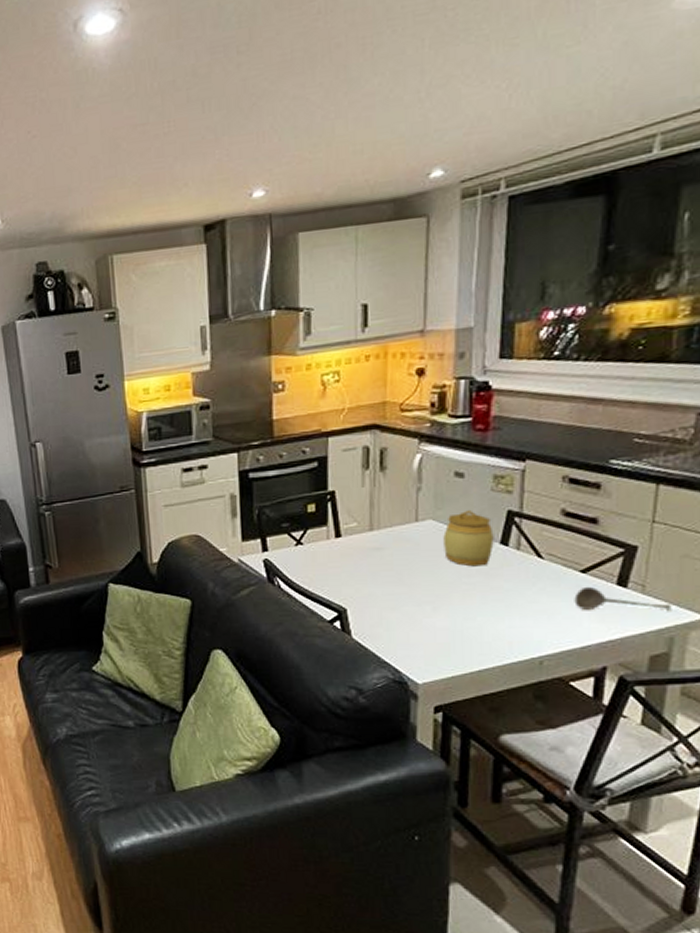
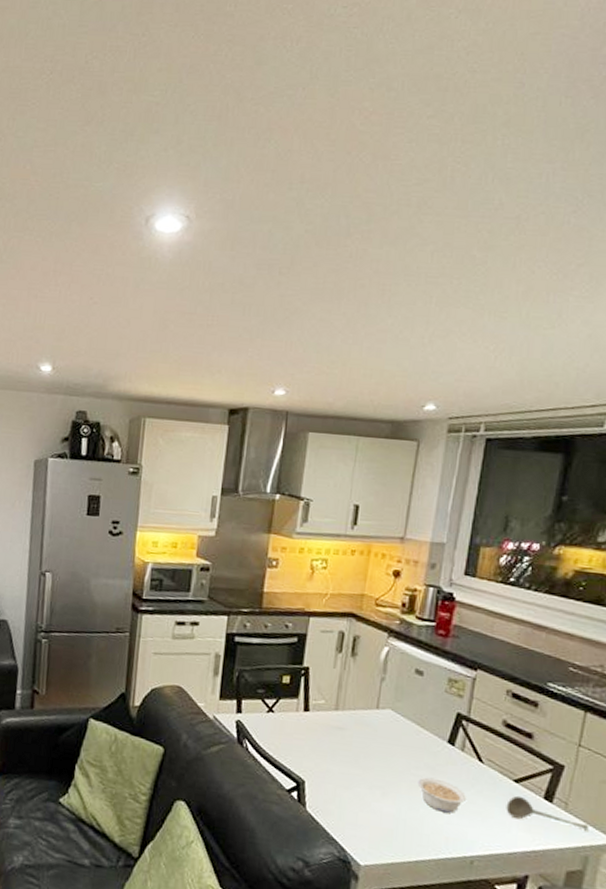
jar: present [443,509,494,567] -> none [398,706,443,761]
legume: none [471,583,527,617] -> present [417,777,466,813]

